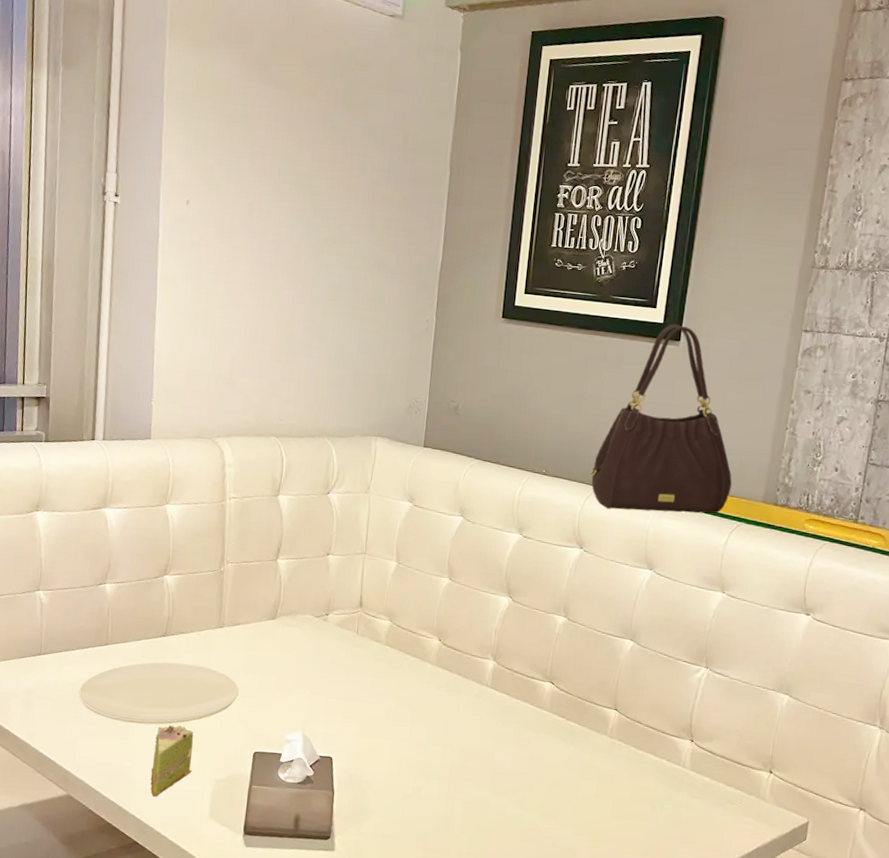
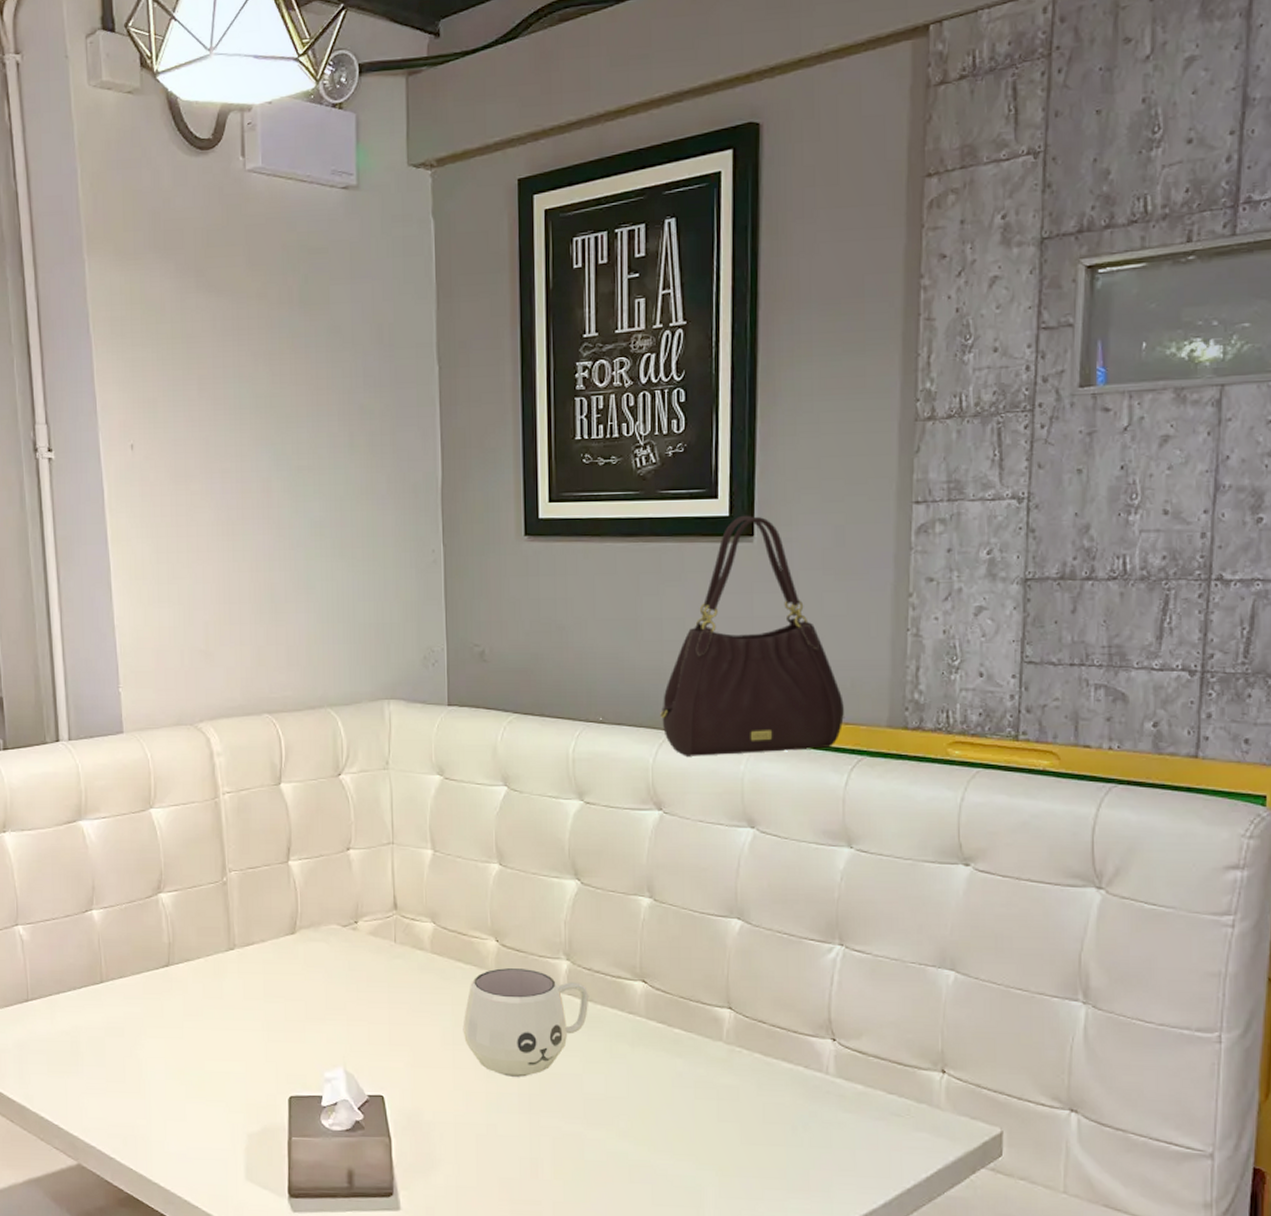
plate: present [79,662,239,725] -> none [77,997,262,1074]
cake slice: present [150,725,194,797] -> none [171,1071,219,1160]
mug: none [403,662,508,751] -> present [463,968,589,1077]

